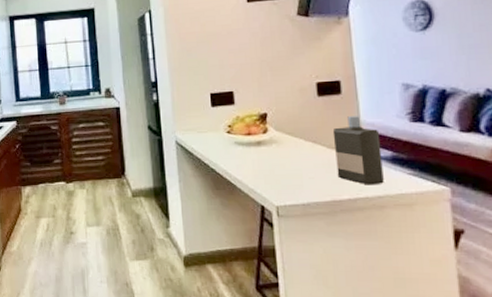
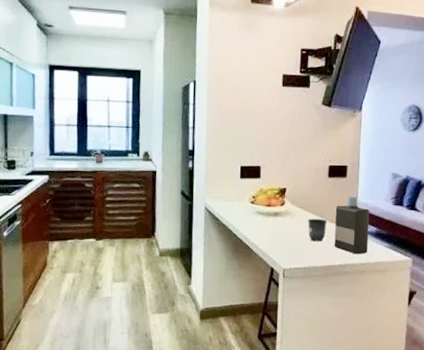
mug: none [299,145,325,173] -> present [308,218,328,242]

